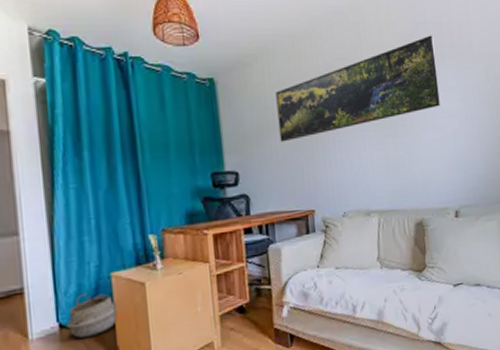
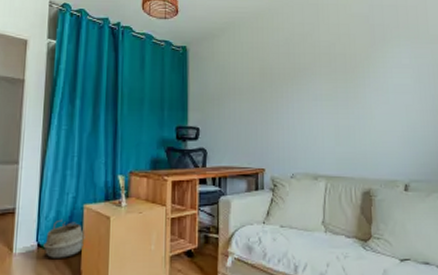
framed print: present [275,35,440,143] -> none [238,17,393,105]

